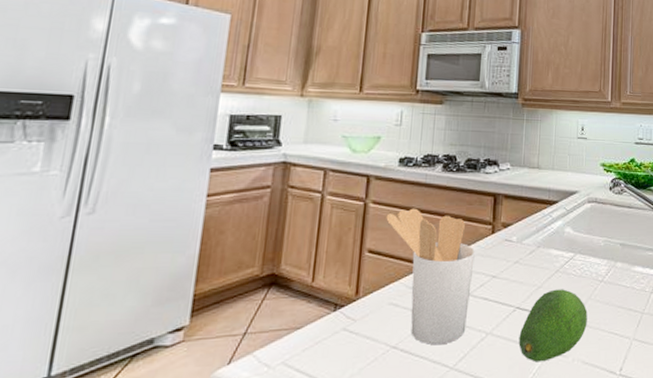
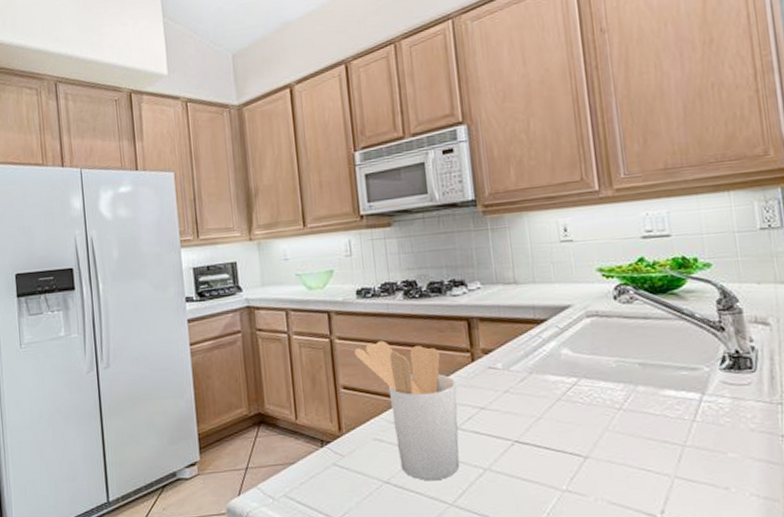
fruit: present [518,289,588,363] -> none [523,419,608,501]

